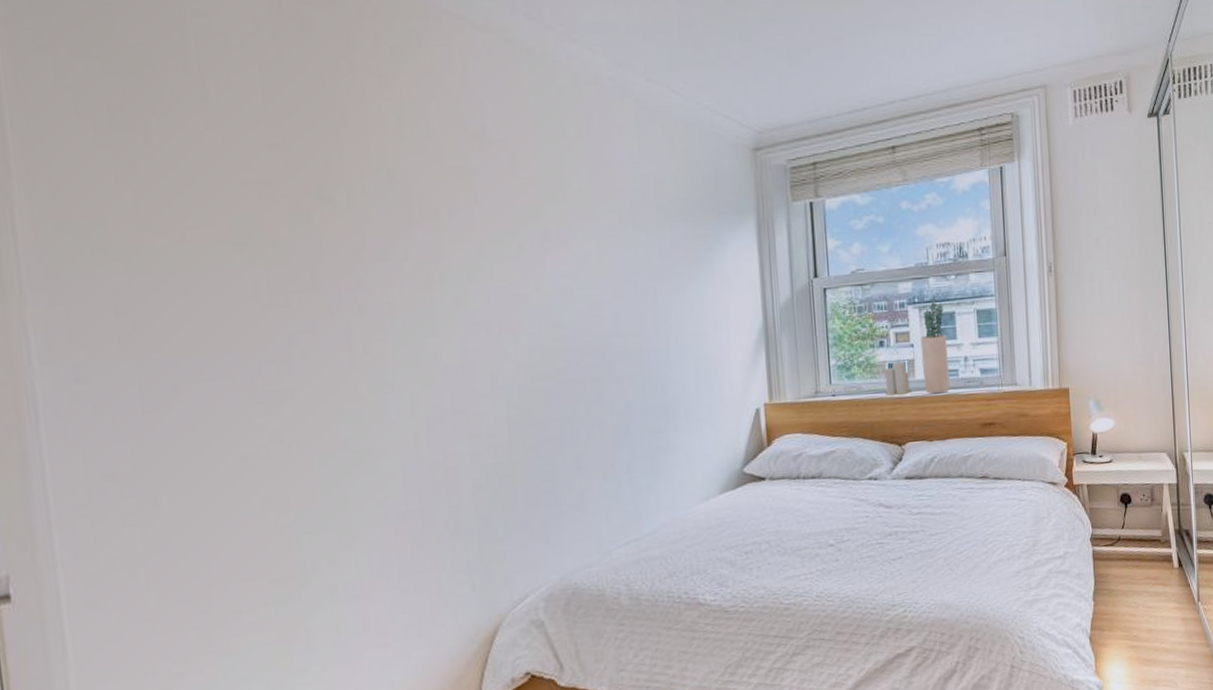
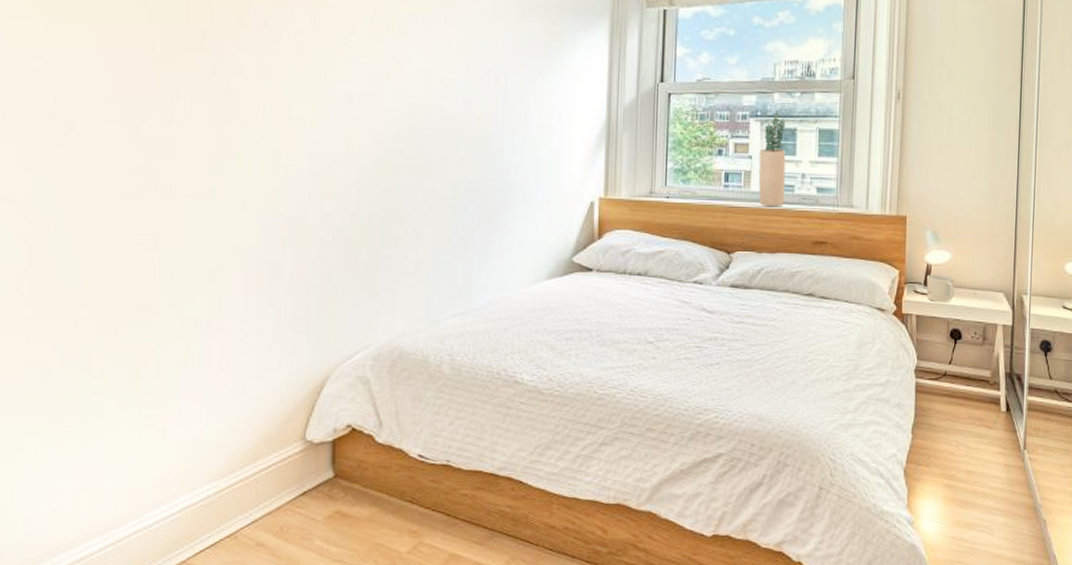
candle: present [884,360,913,397] -> none [719,170,747,205]
mug: none [1093,442,1121,470] -> present [926,274,955,303]

